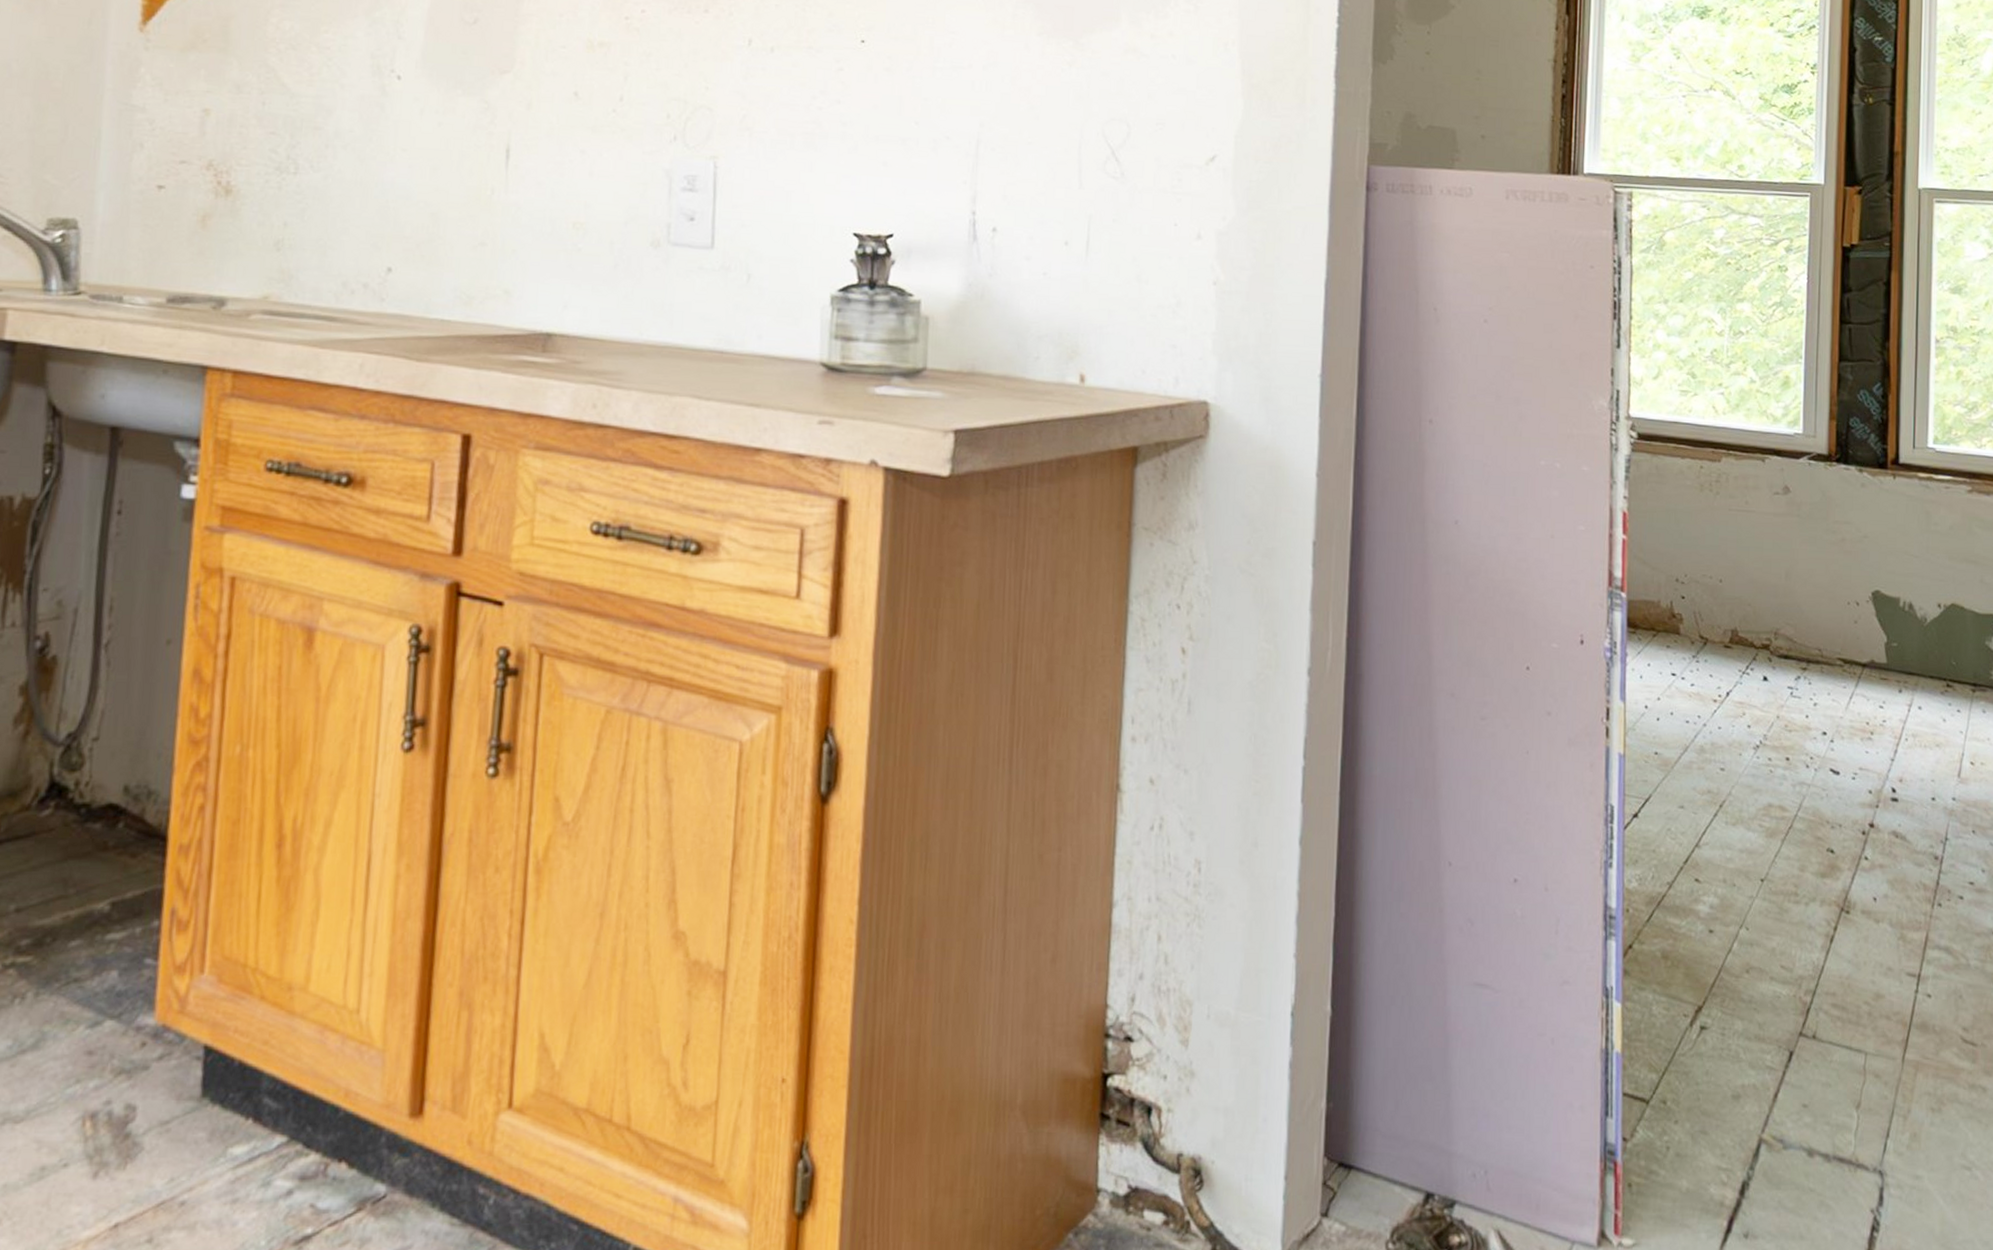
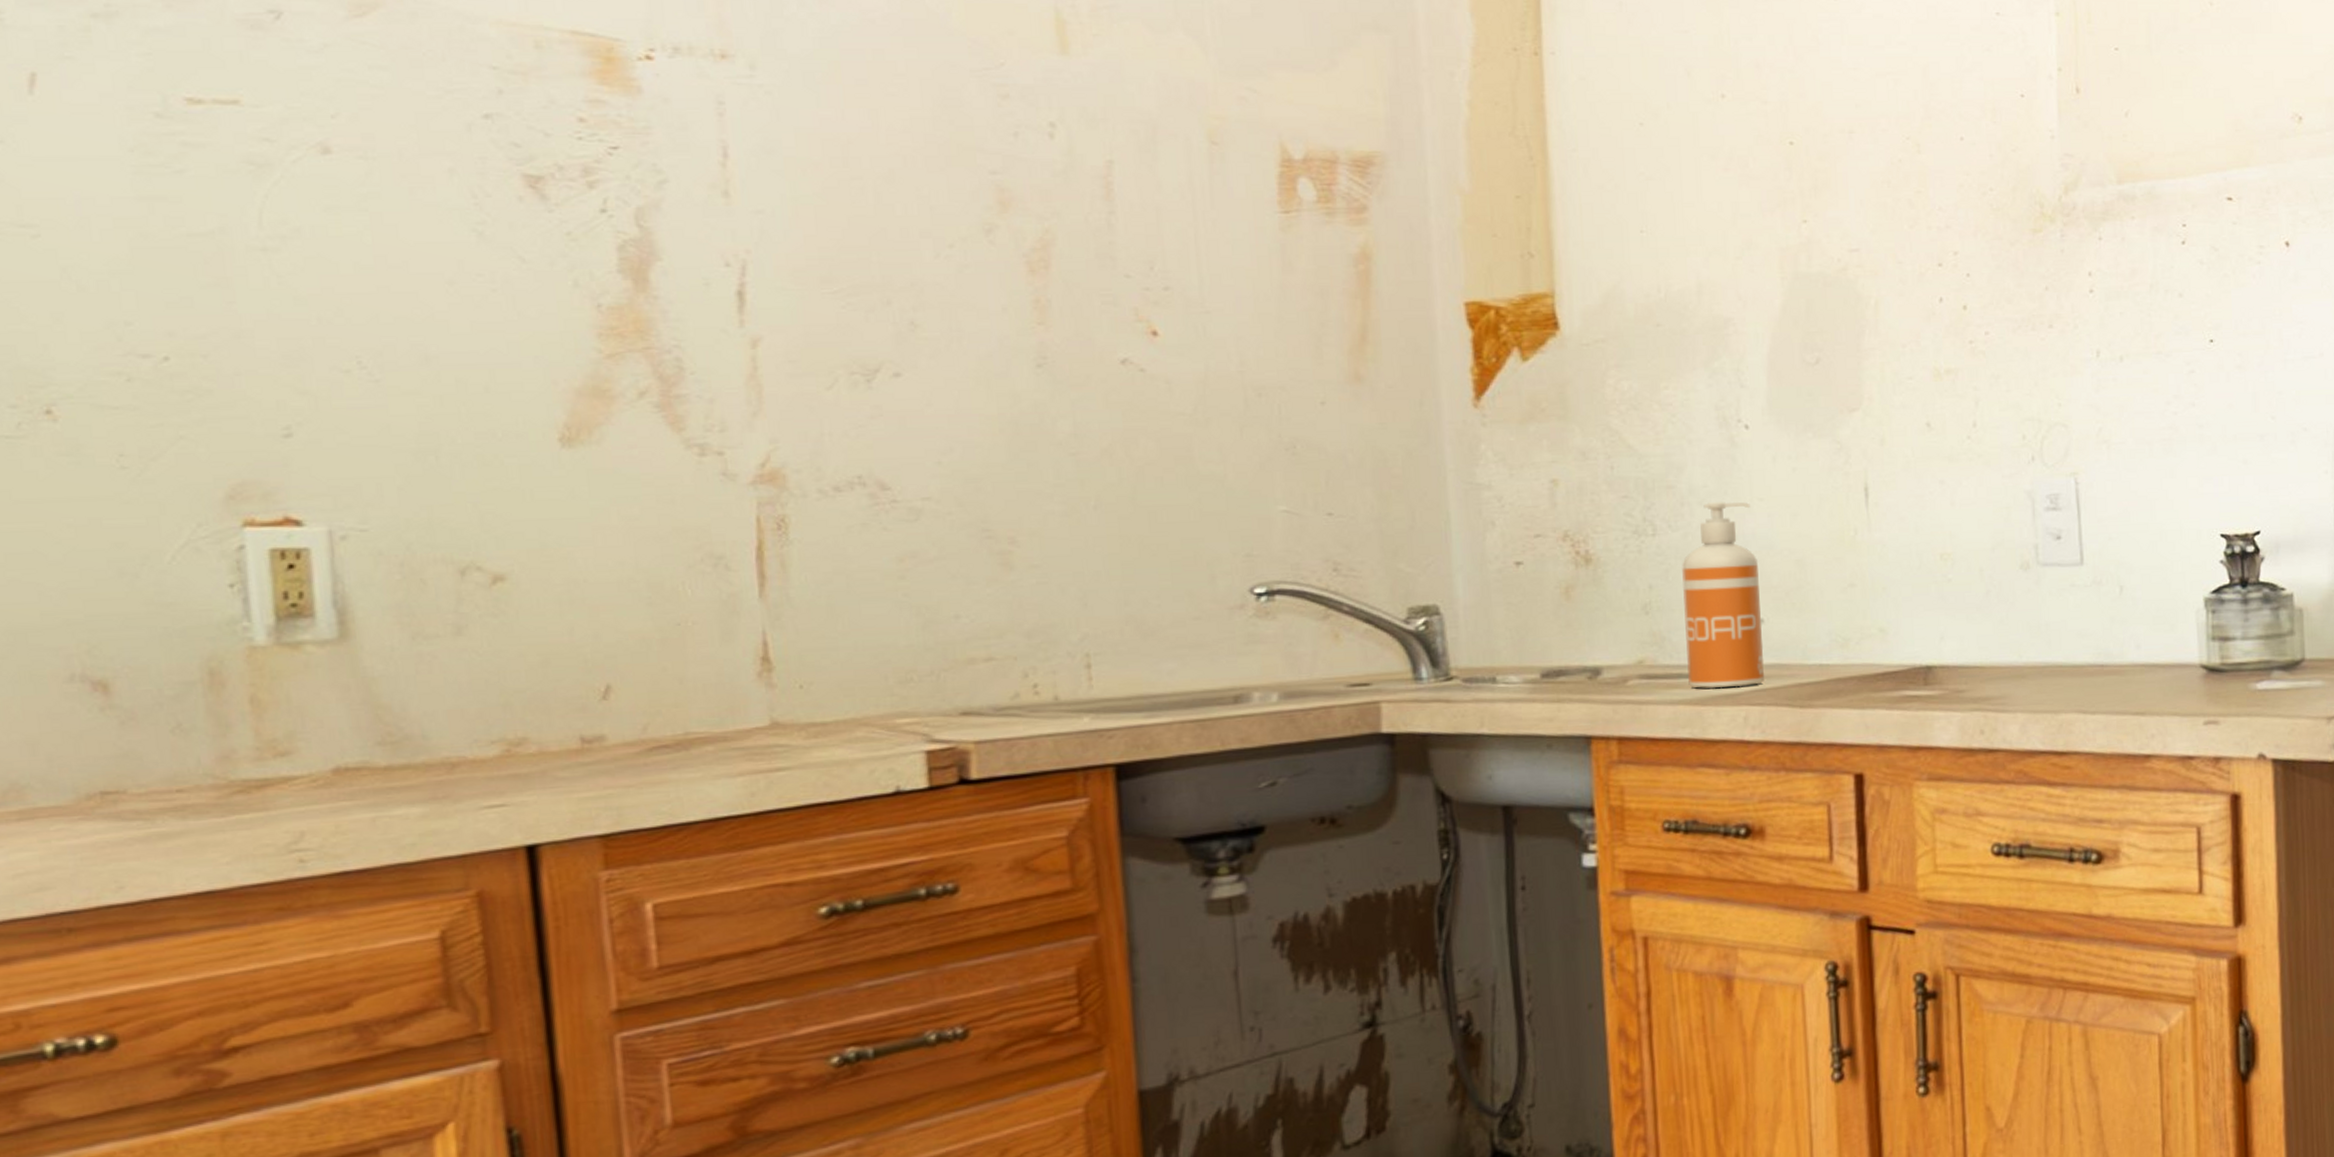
soap dispenser: none [310,147,393,333] -> present [1682,502,1764,689]

